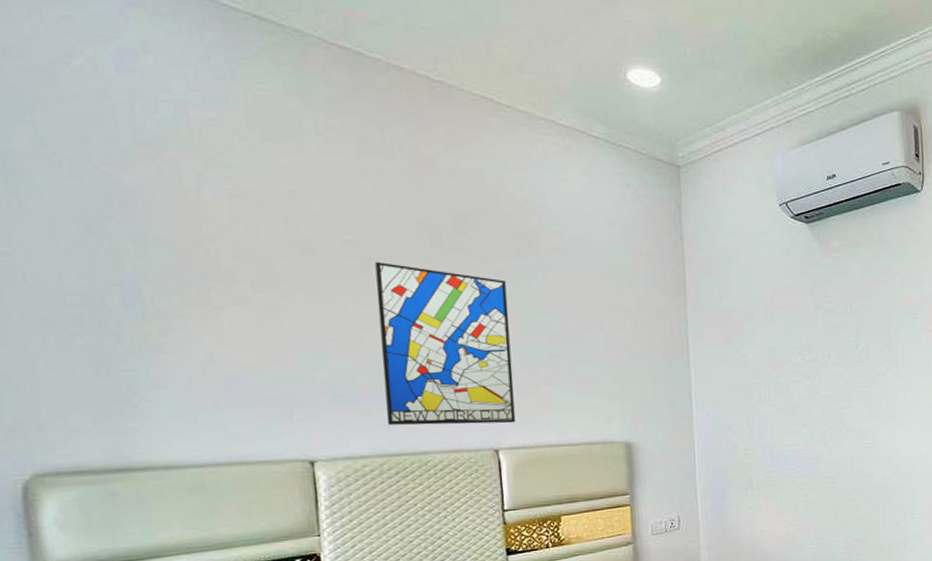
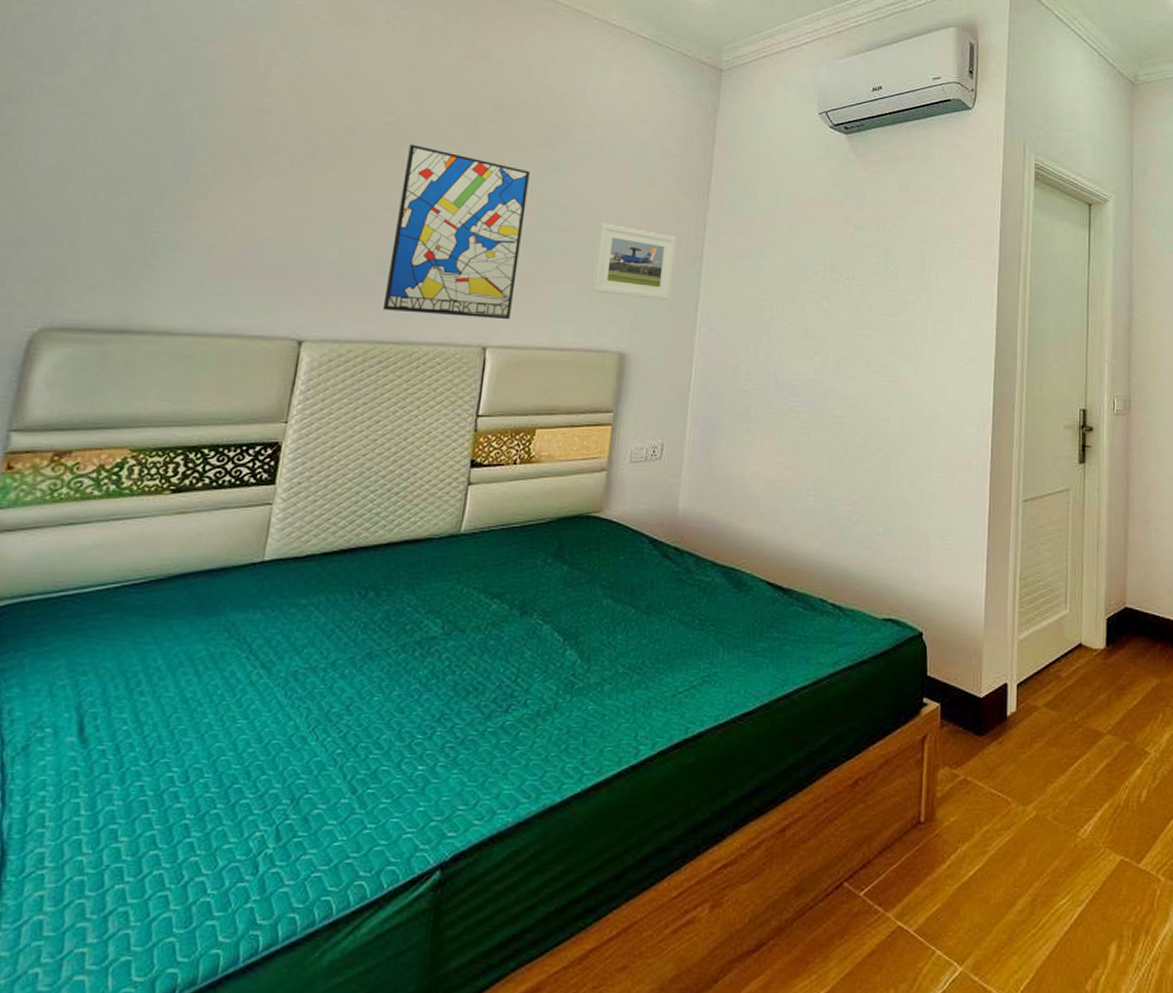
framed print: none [585,325,665,392] -> present [592,222,677,300]

